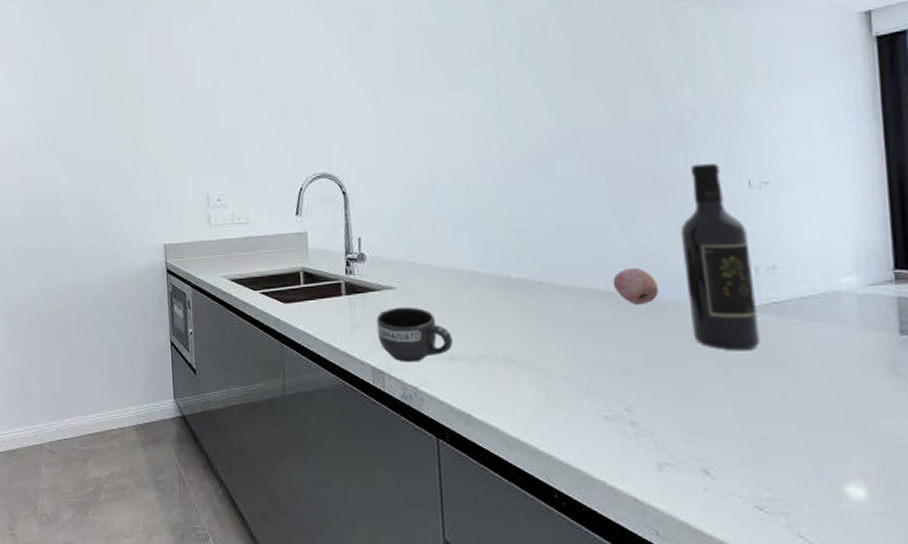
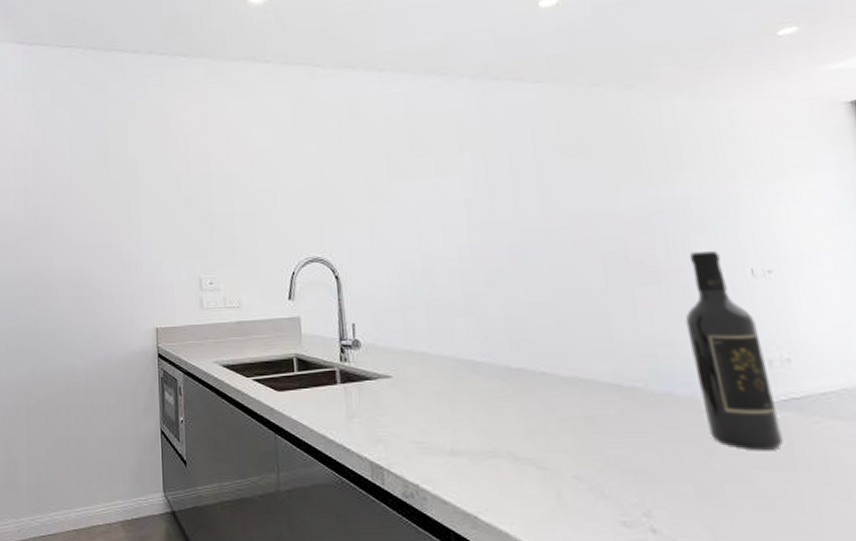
mug: present [376,307,453,363] -> none [373,397,454,457]
fruit: present [612,267,659,305] -> none [618,358,669,399]

